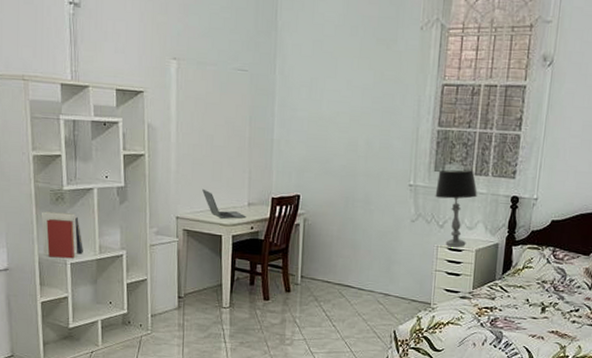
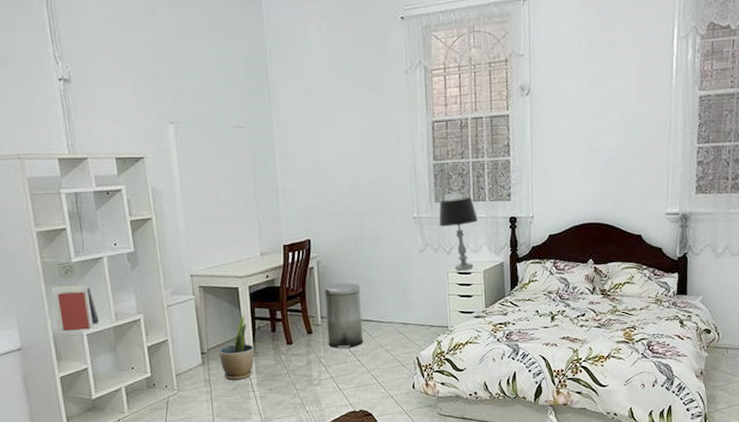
potted plant: none [195,264,231,329] -> present [219,315,255,380]
laptop: present [202,188,247,220] -> none [213,244,261,272]
pedal bin: none [305,244,345,312] -> present [324,283,364,348]

